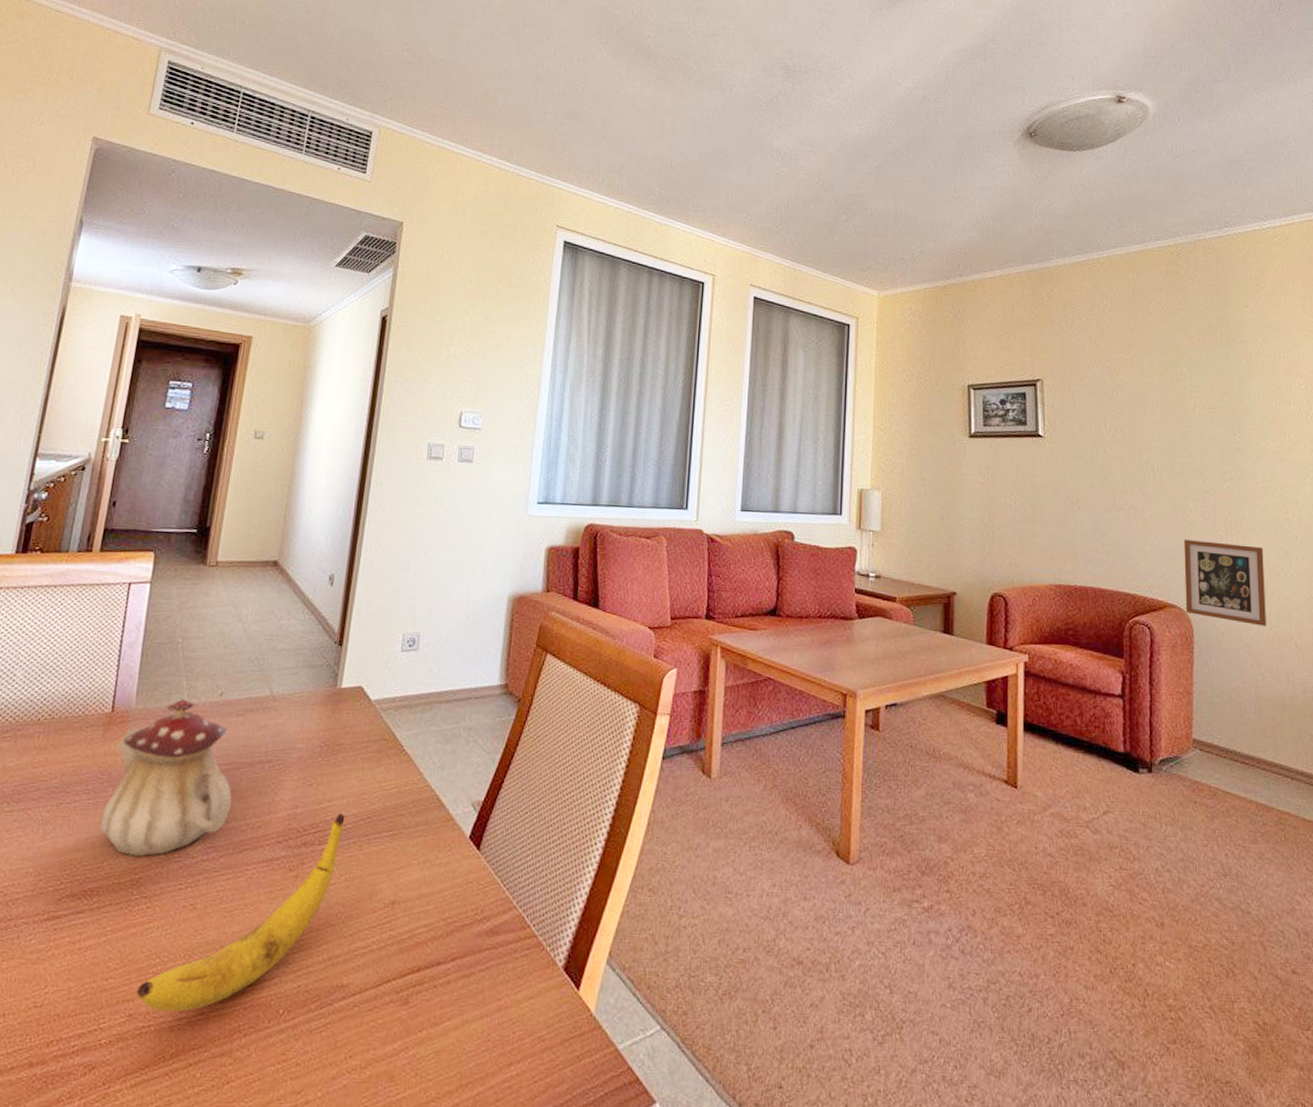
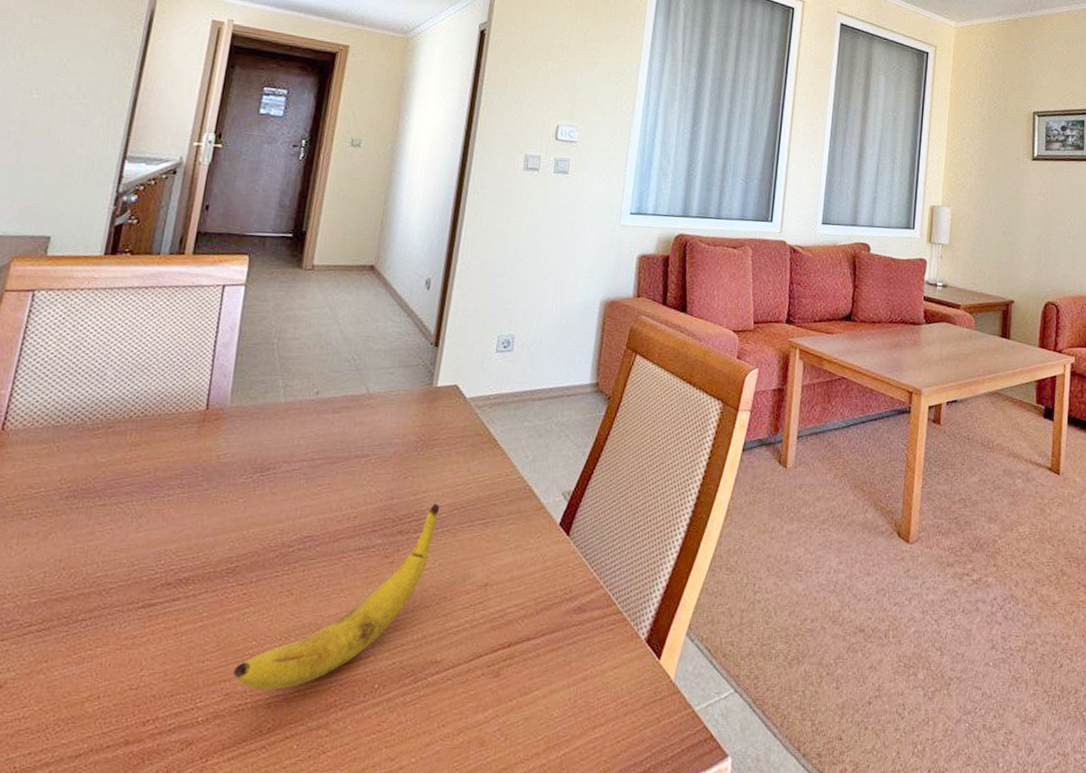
teapot: present [100,698,232,857] -> none [195,397,329,547]

